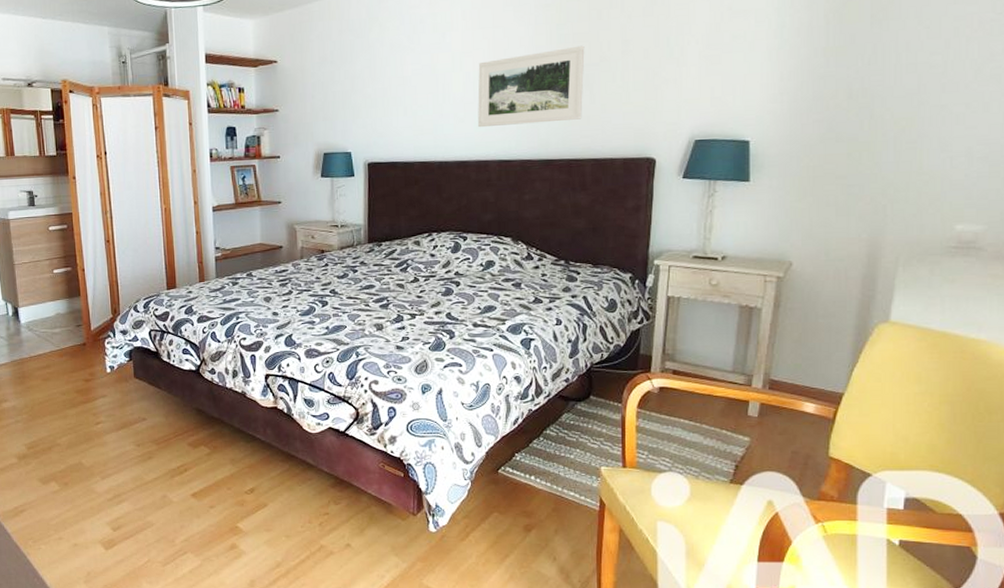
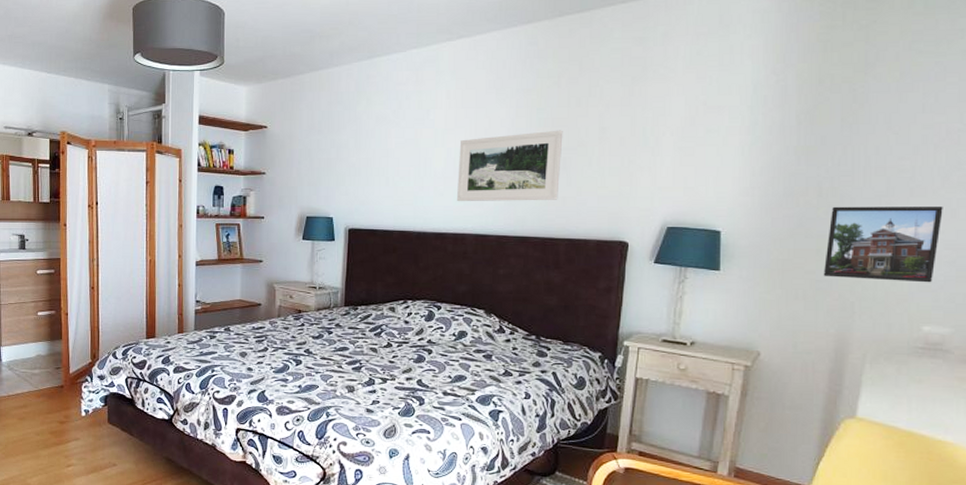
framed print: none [854,101,976,181] -> present [823,206,943,283]

